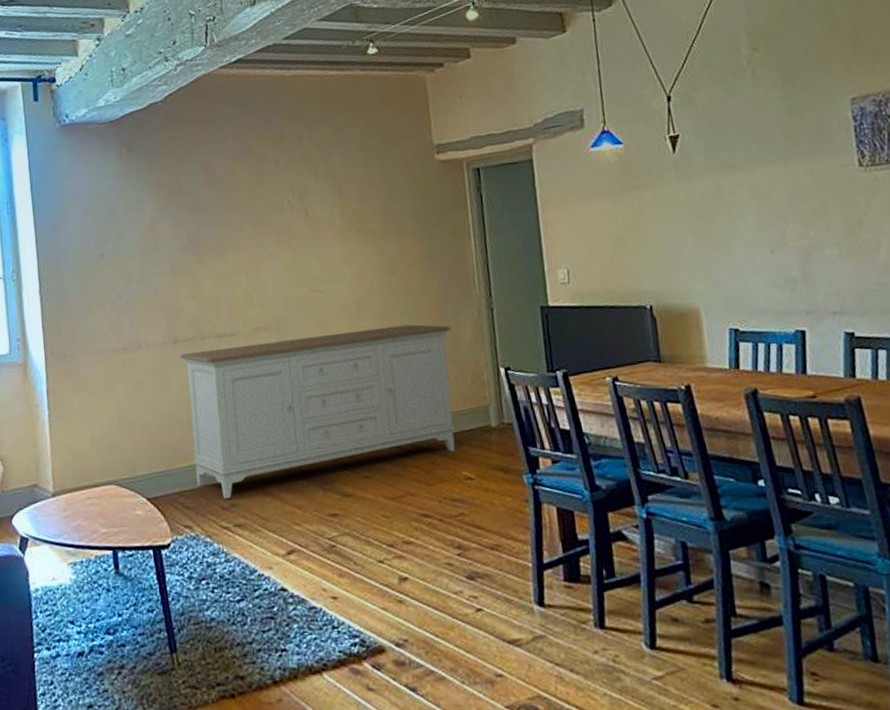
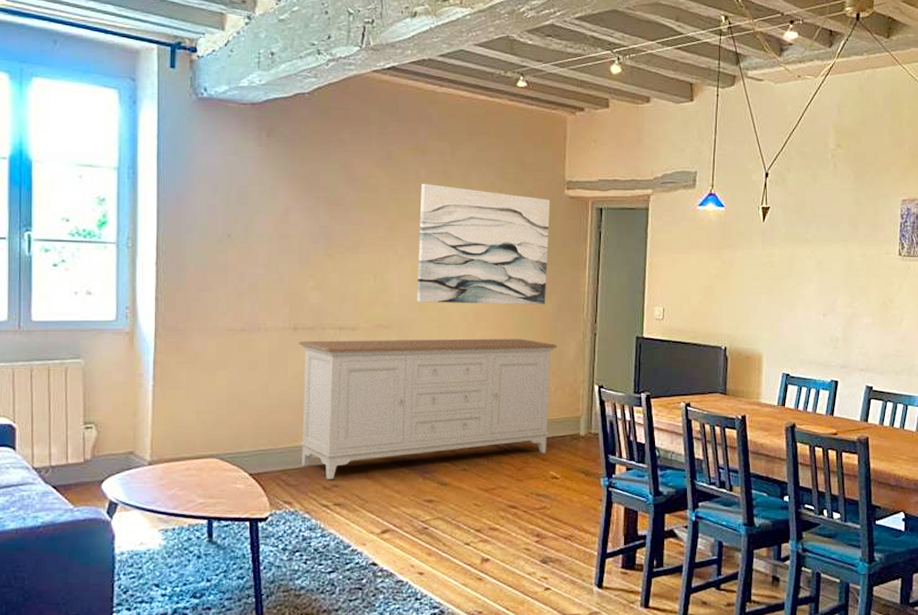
wall art: none [281,167,431,299] -> present [417,183,551,306]

